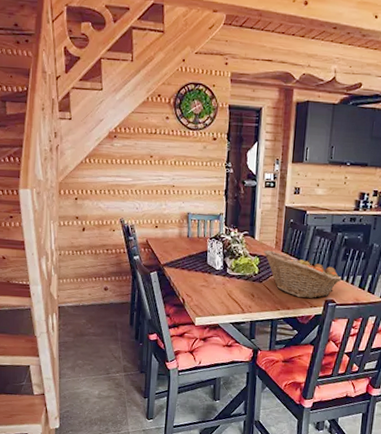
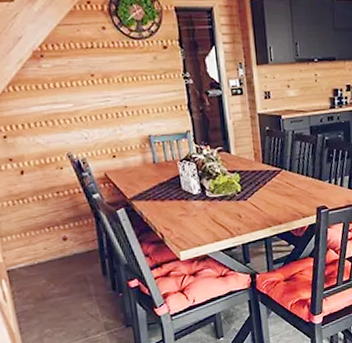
fruit basket: present [264,250,342,299] -> none [243,163,330,210]

